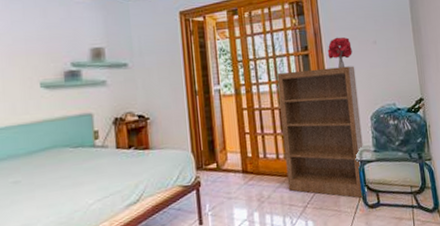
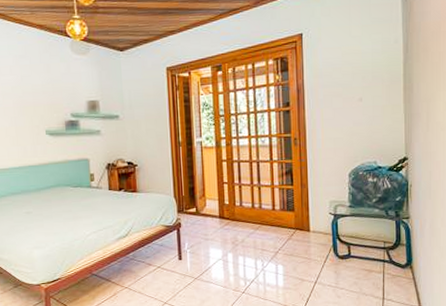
bookshelf: present [277,66,368,199] -> none [257,123,339,250]
bouquet: present [327,37,352,68] -> none [309,93,335,125]

